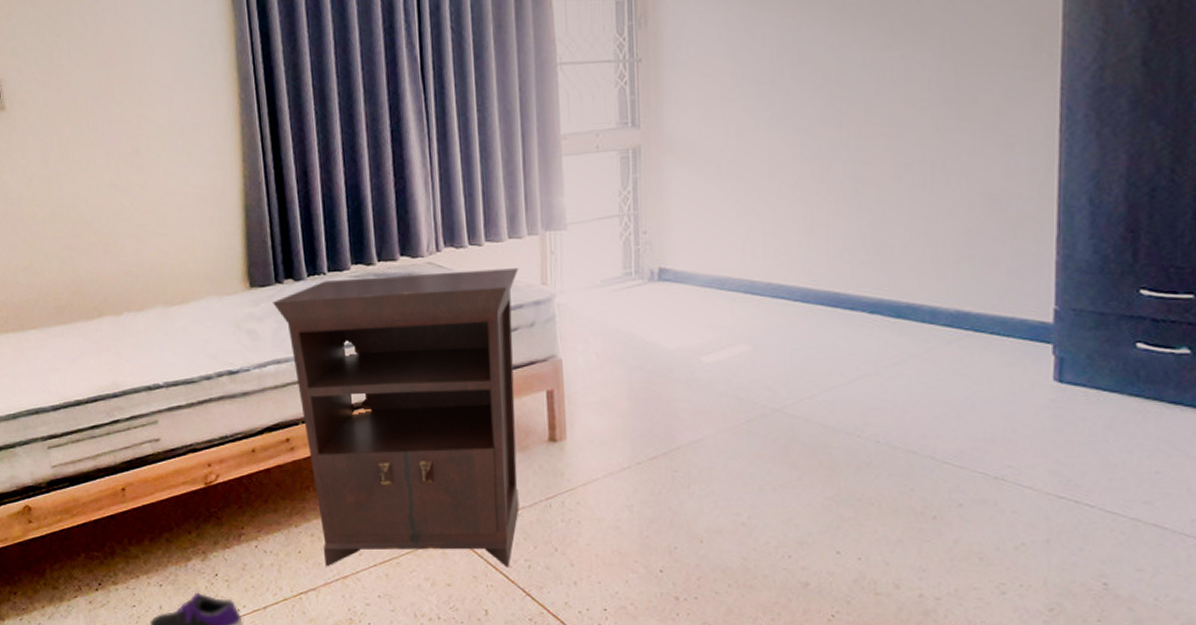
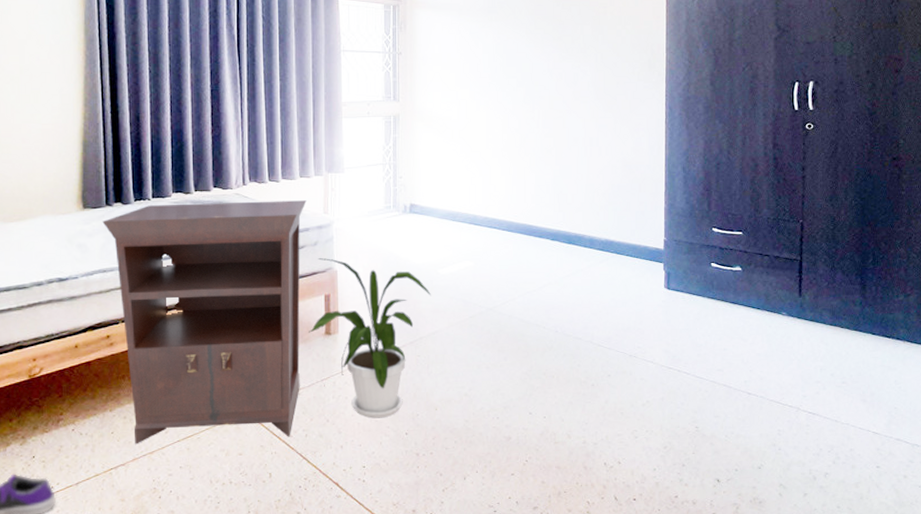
house plant: none [527,343,691,550] -> present [309,258,431,419]

